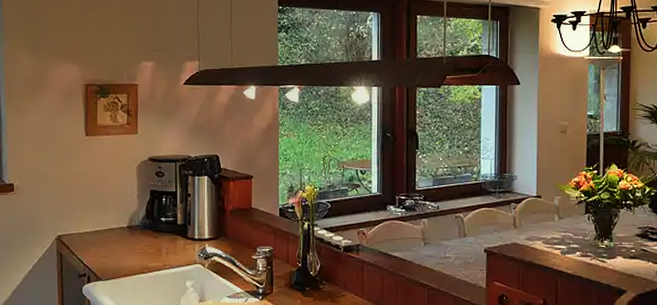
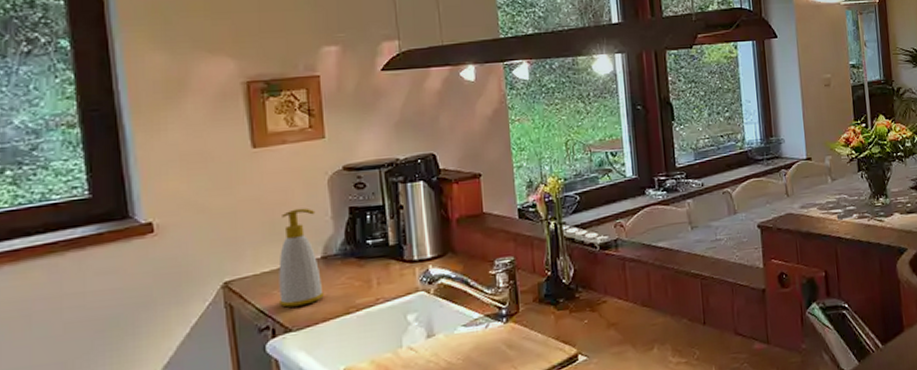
soap bottle: none [95,186,126,262] -> present [278,208,324,308]

